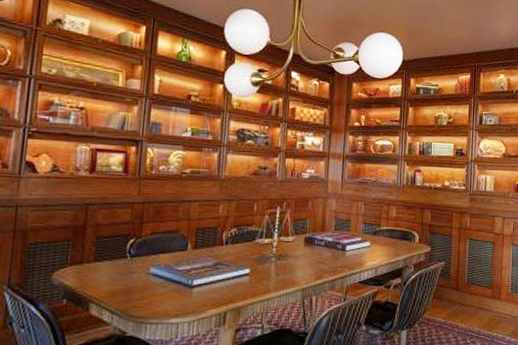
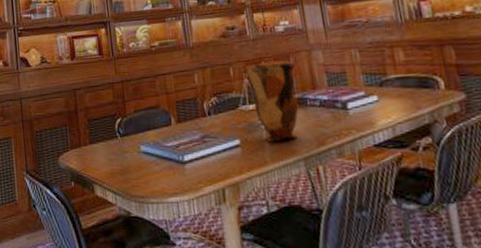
decorative vase: none [267,202,312,274] -> present [244,60,299,143]

